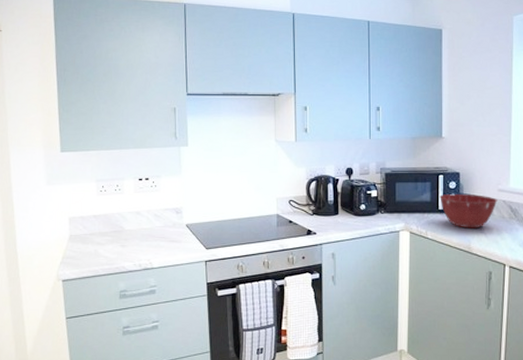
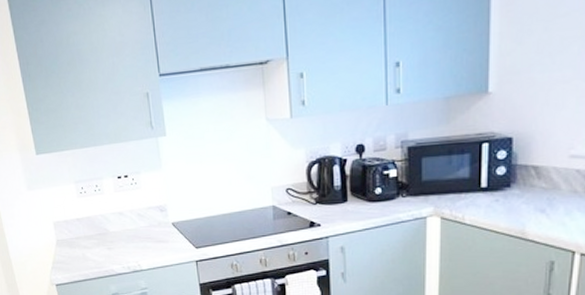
mixing bowl: present [440,194,498,229] -> none [483,165,568,209]

